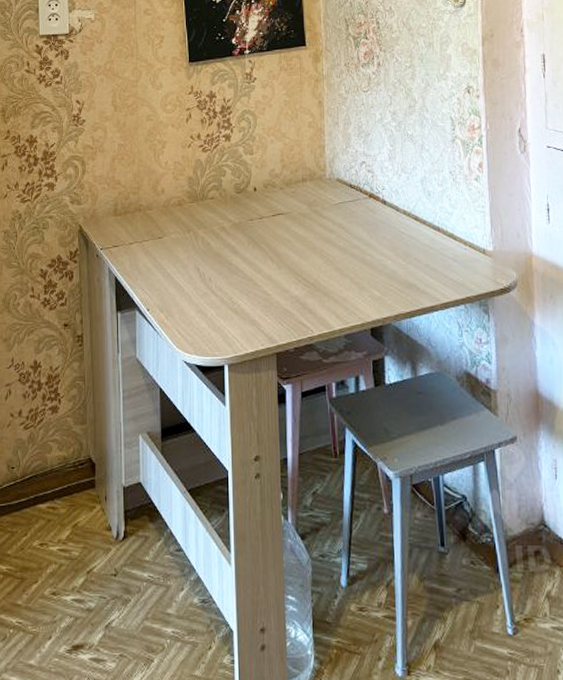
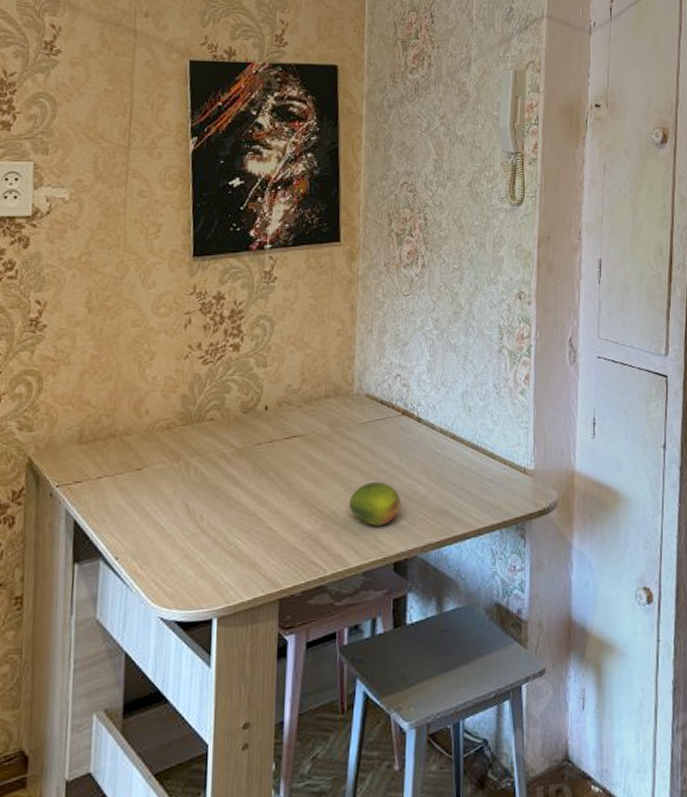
fruit: none [328,256,374,295] -> present [349,482,402,526]

